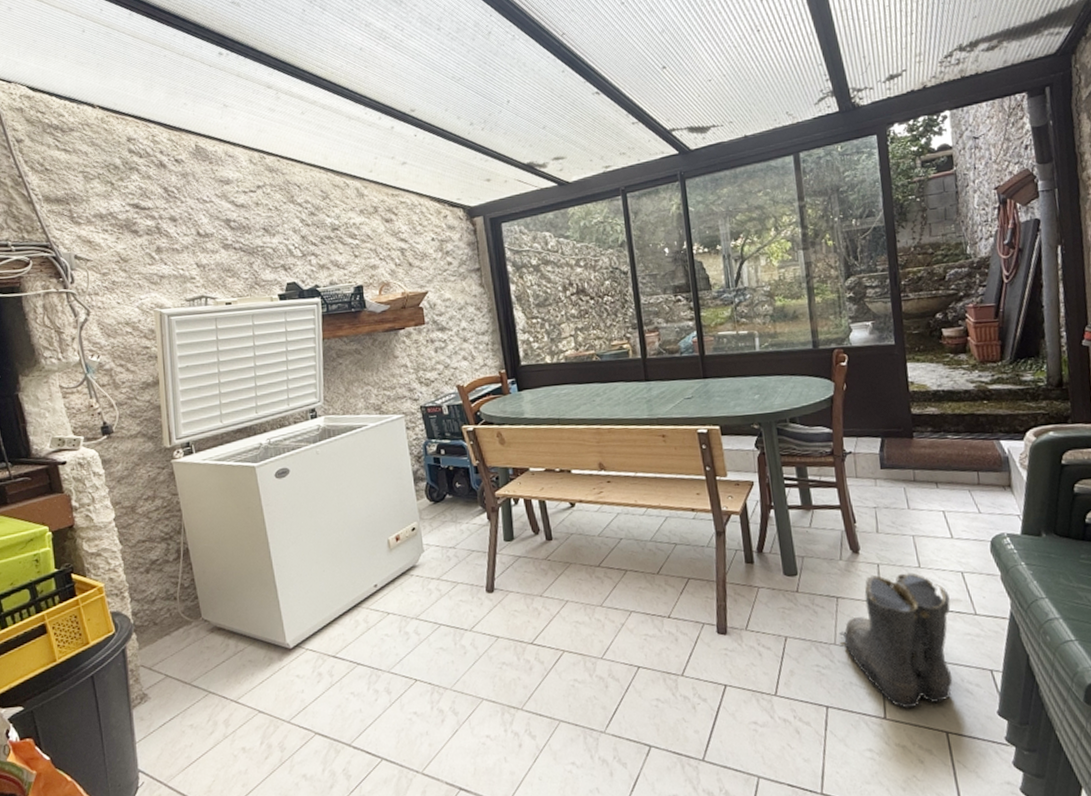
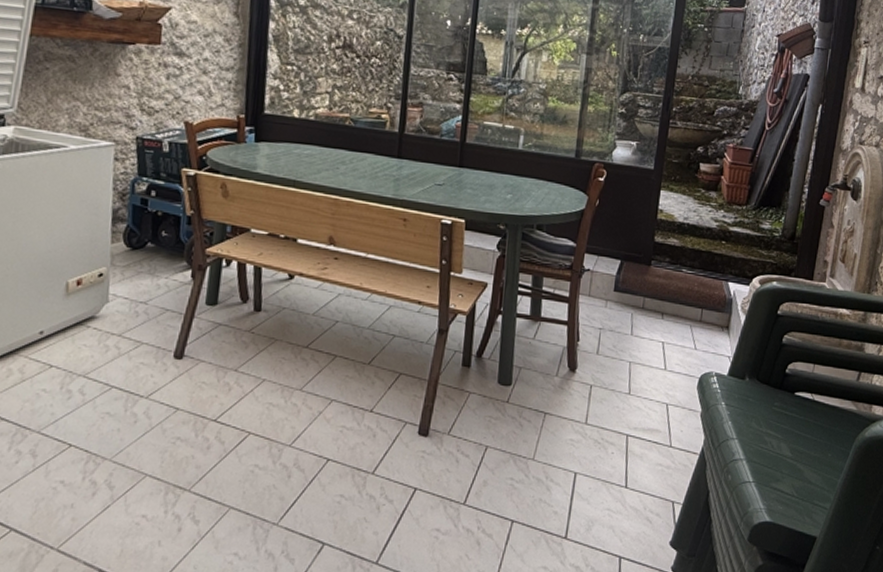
boots: present [839,572,953,709] -> none [539,396,651,531]

